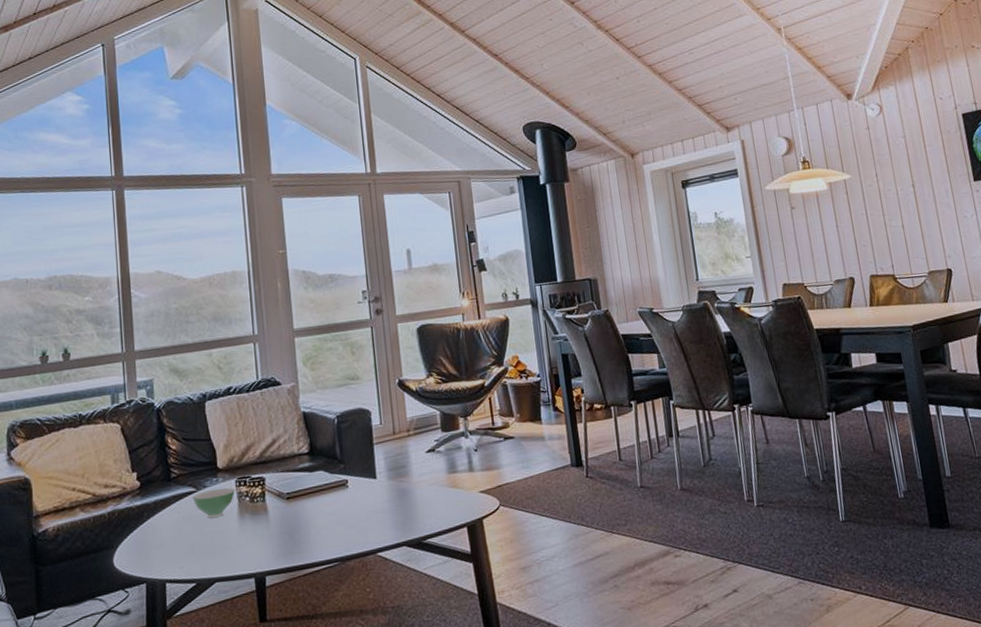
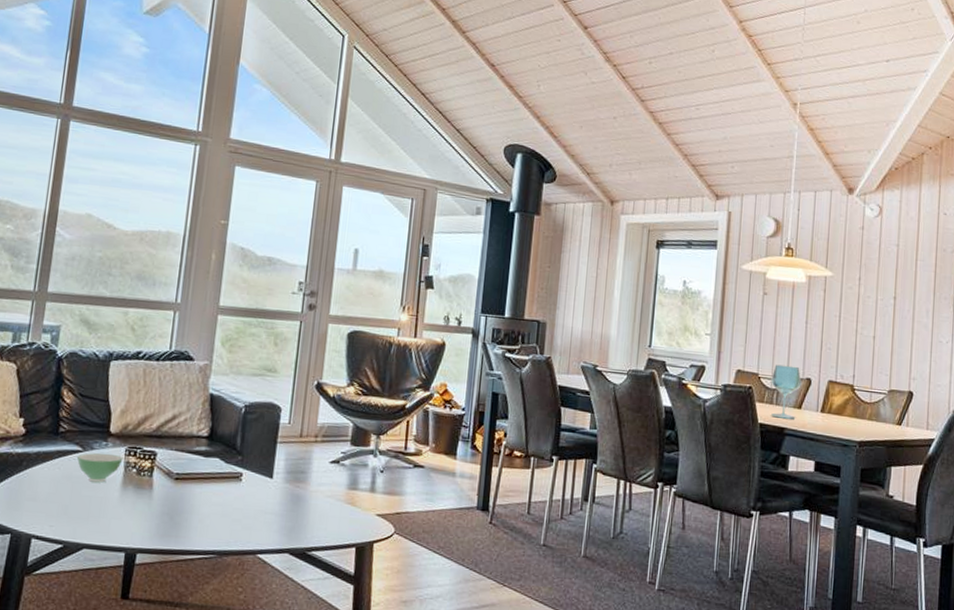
wine glass: none [816,268,848,321] -> present [771,364,802,420]

